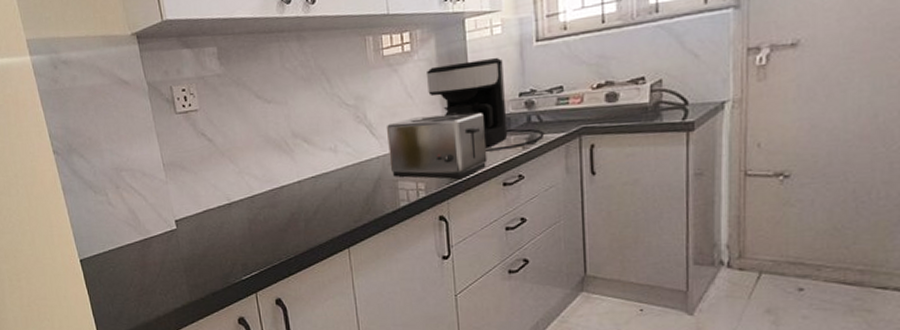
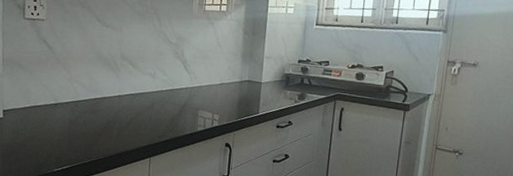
toaster: present [386,112,488,179] -> none [194,62,271,116]
coffee maker: present [427,57,545,151] -> none [234,27,311,101]

